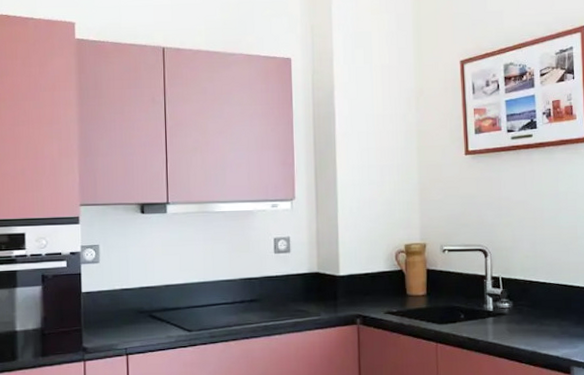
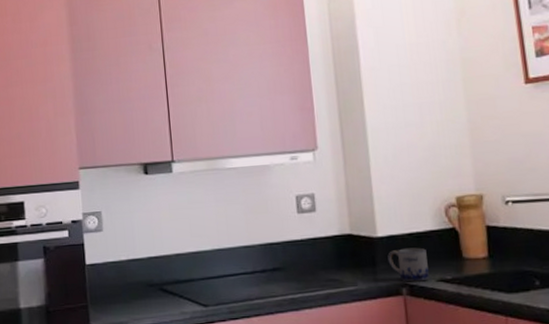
mug: none [347,285,379,314] -> present [387,247,429,282]

